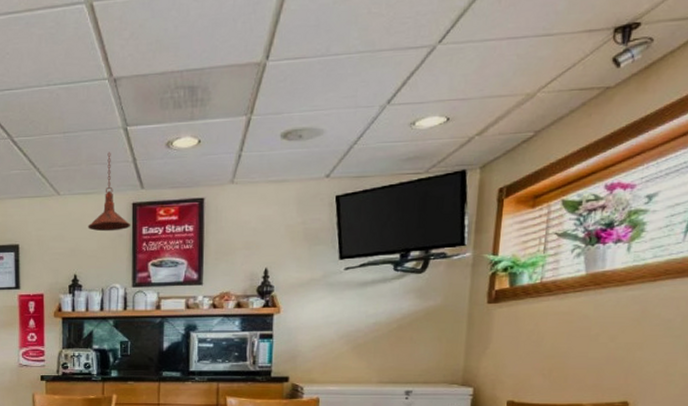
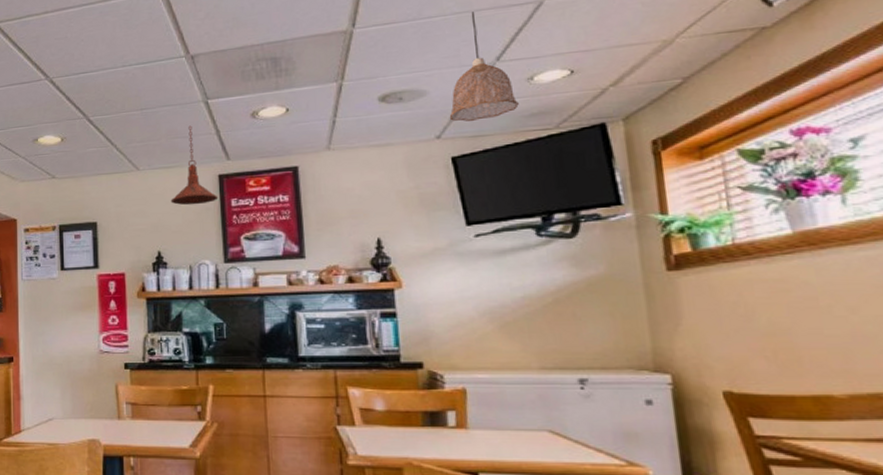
pendant lamp: none [339,52,399,162] -> present [449,12,519,122]

